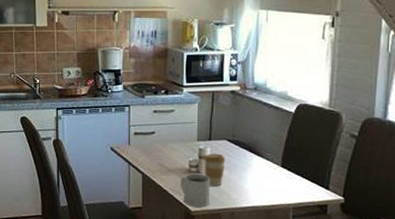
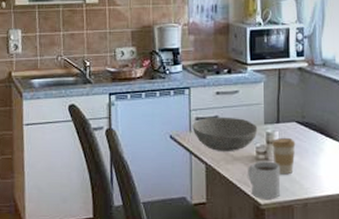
bowl: none [131,132,191,164] -> present [192,116,258,151]

